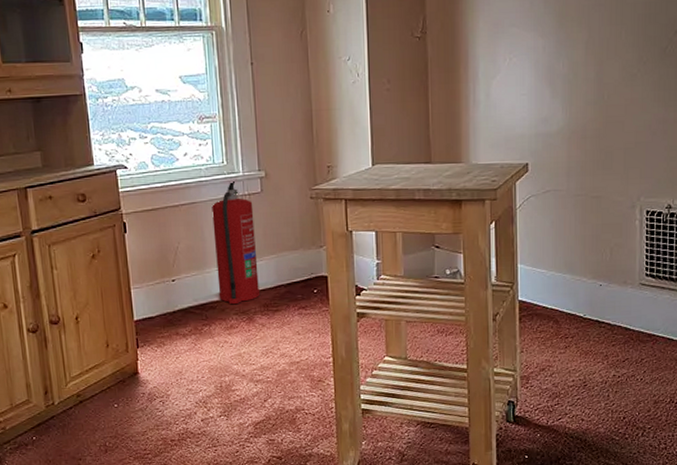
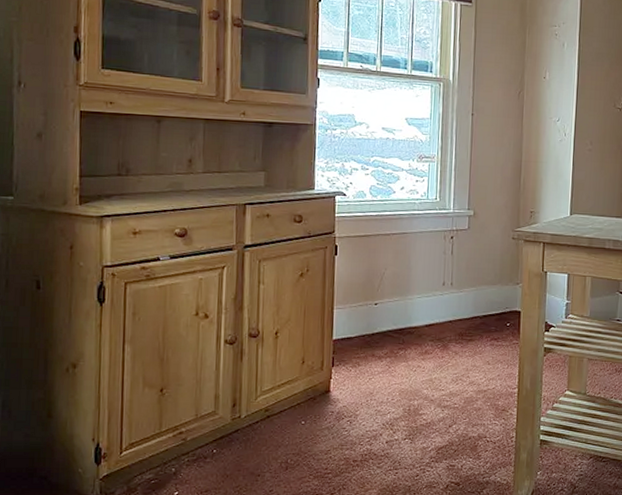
fire extinguisher: present [212,179,261,305] -> none [417,215,460,332]

